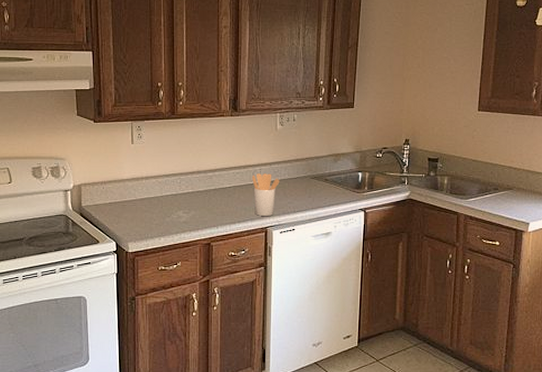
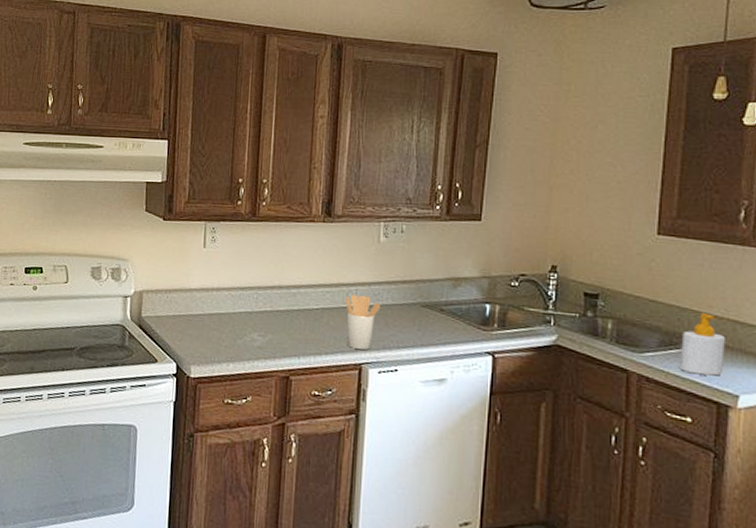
soap bottle: none [492,167,521,211] -> present [679,313,725,376]

